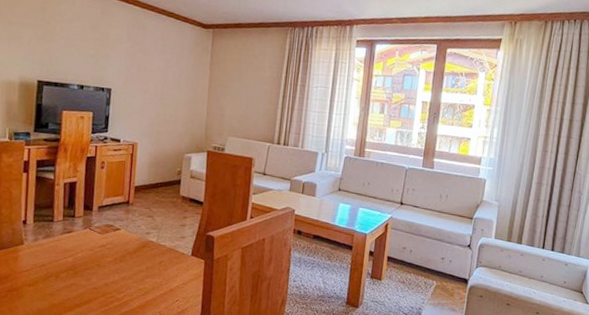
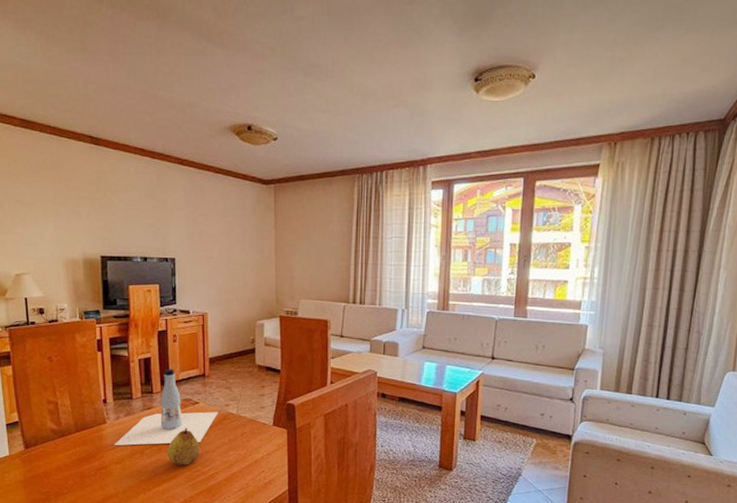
bottle: none [29,194,139,269] -> present [114,369,219,446]
fruit: none [82,252,117,291] -> present [167,427,201,465]

